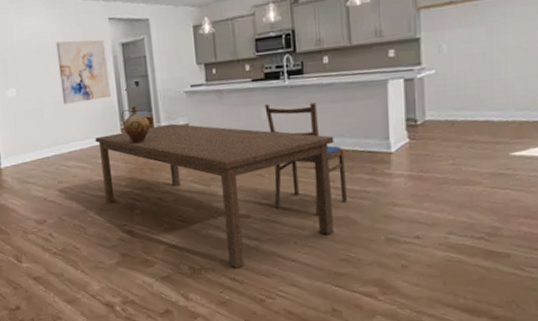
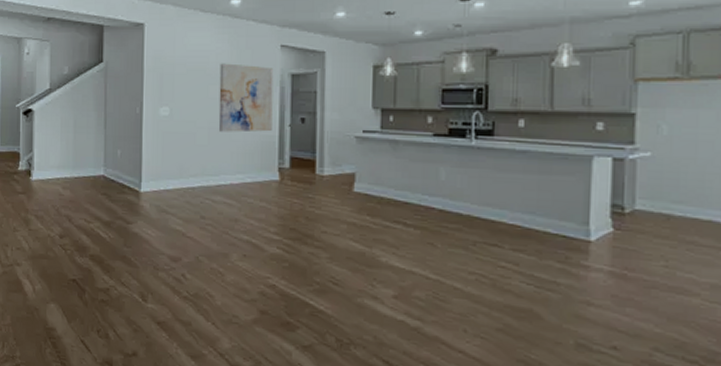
dining table: present [95,123,335,268] -> none [248,170,523,350]
ceramic jug: present [121,106,150,144] -> none [280,145,312,187]
dining chair: present [264,102,348,216] -> none [445,164,534,302]

